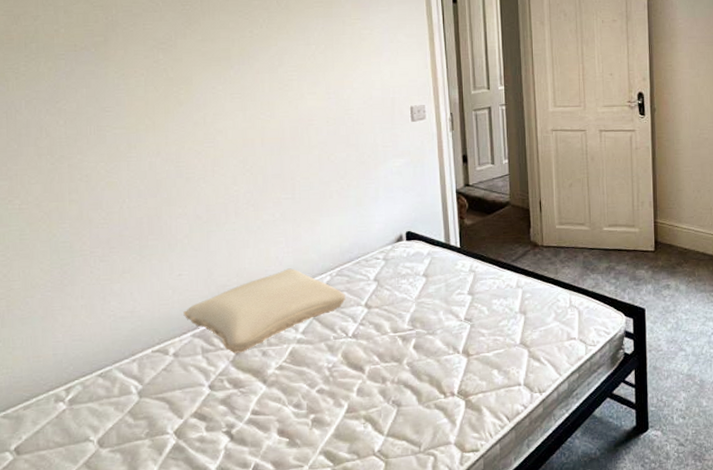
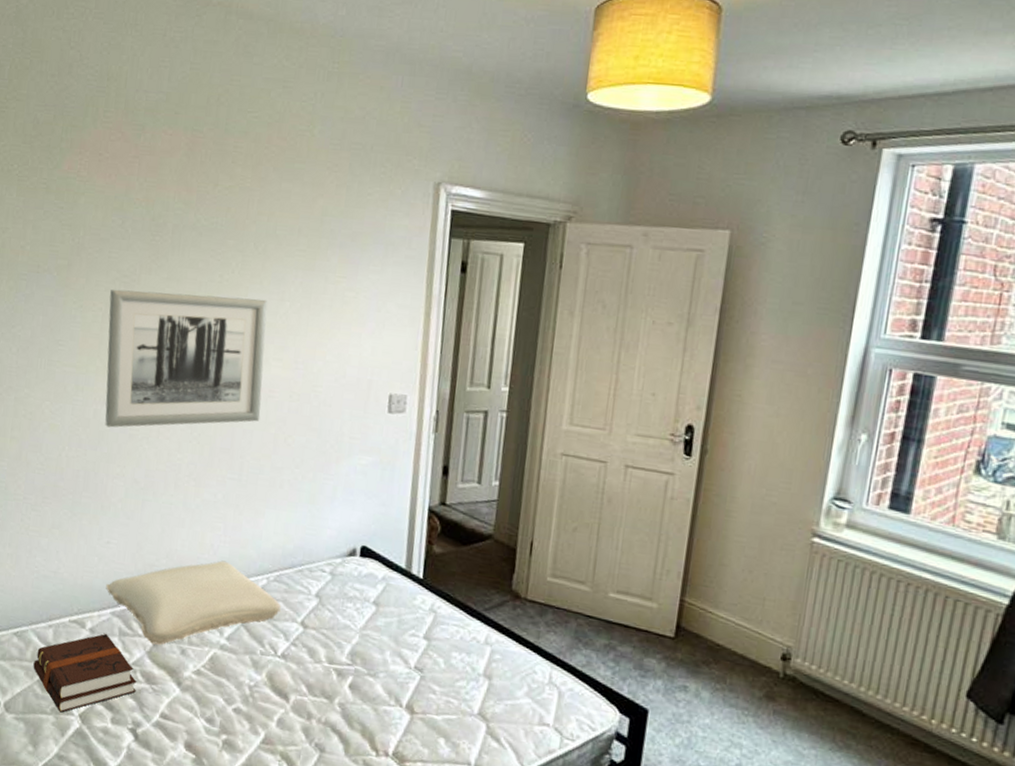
hardback book: none [122,355,225,435] -> present [33,634,137,713]
wall art: none [150,46,304,175] -> present [105,289,267,428]

